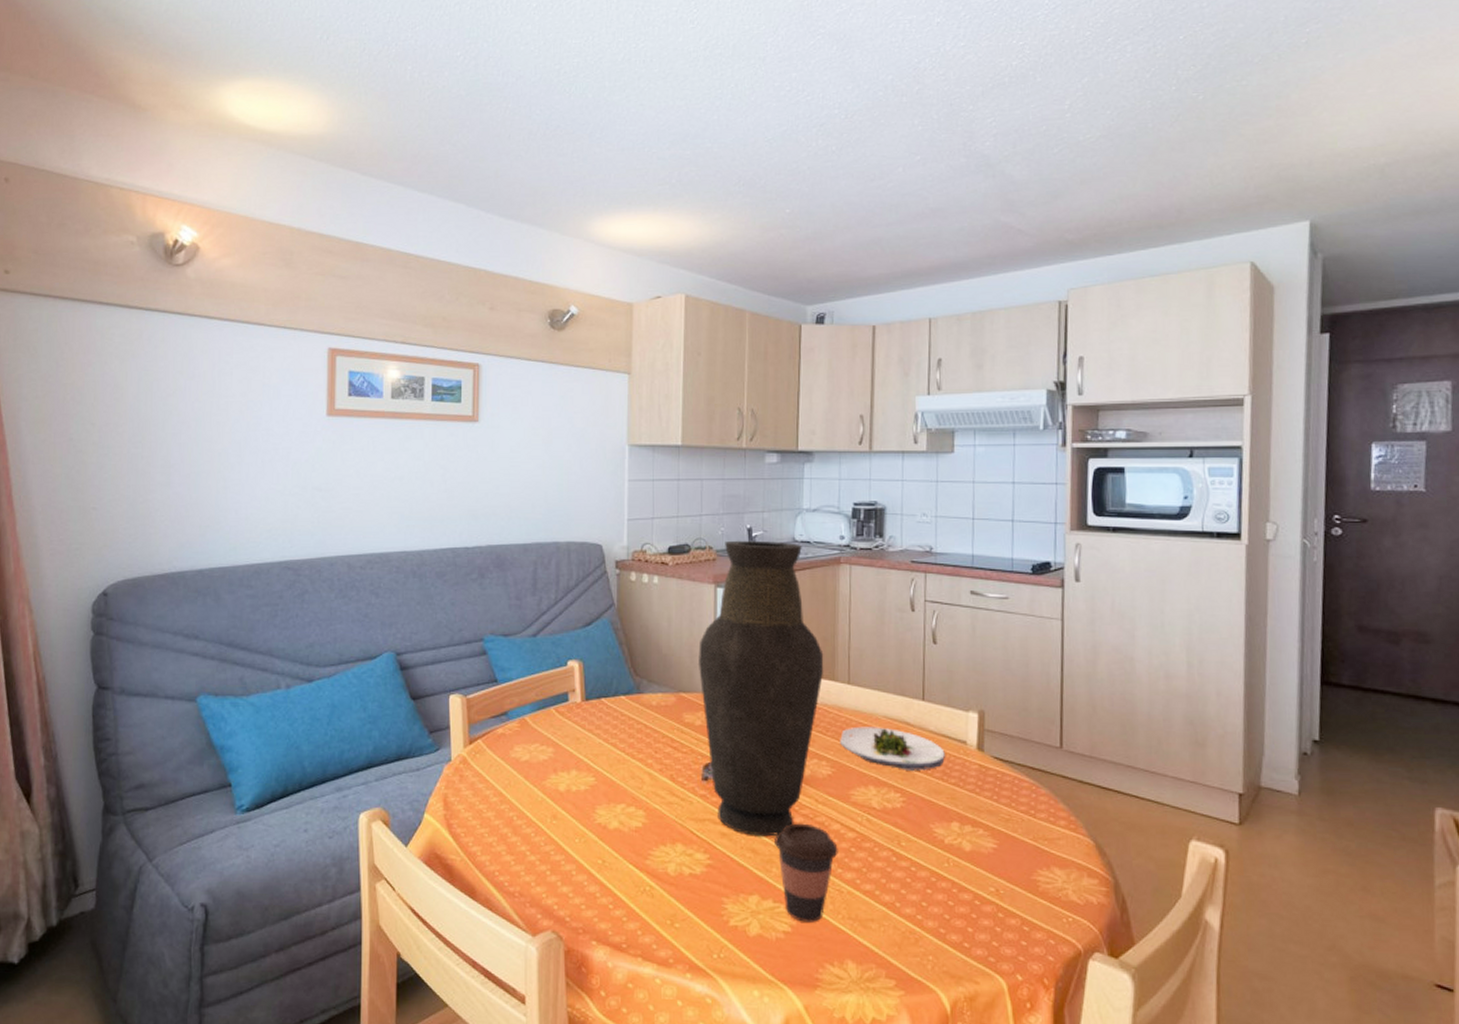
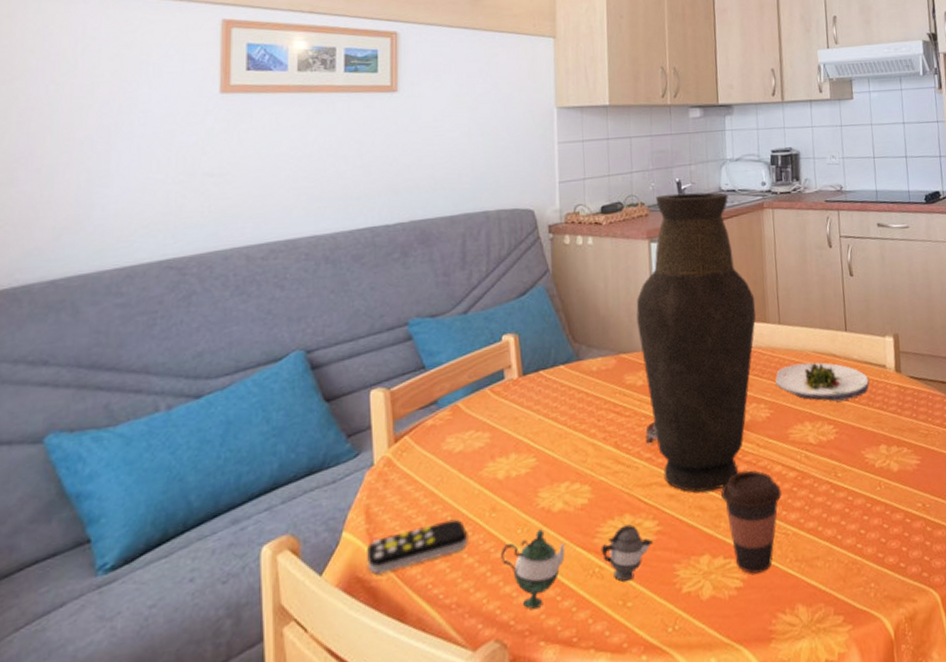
remote control: none [443,819,531,856] -> present [366,519,468,575]
teapot: none [559,842,703,911] -> present [500,524,653,610]

